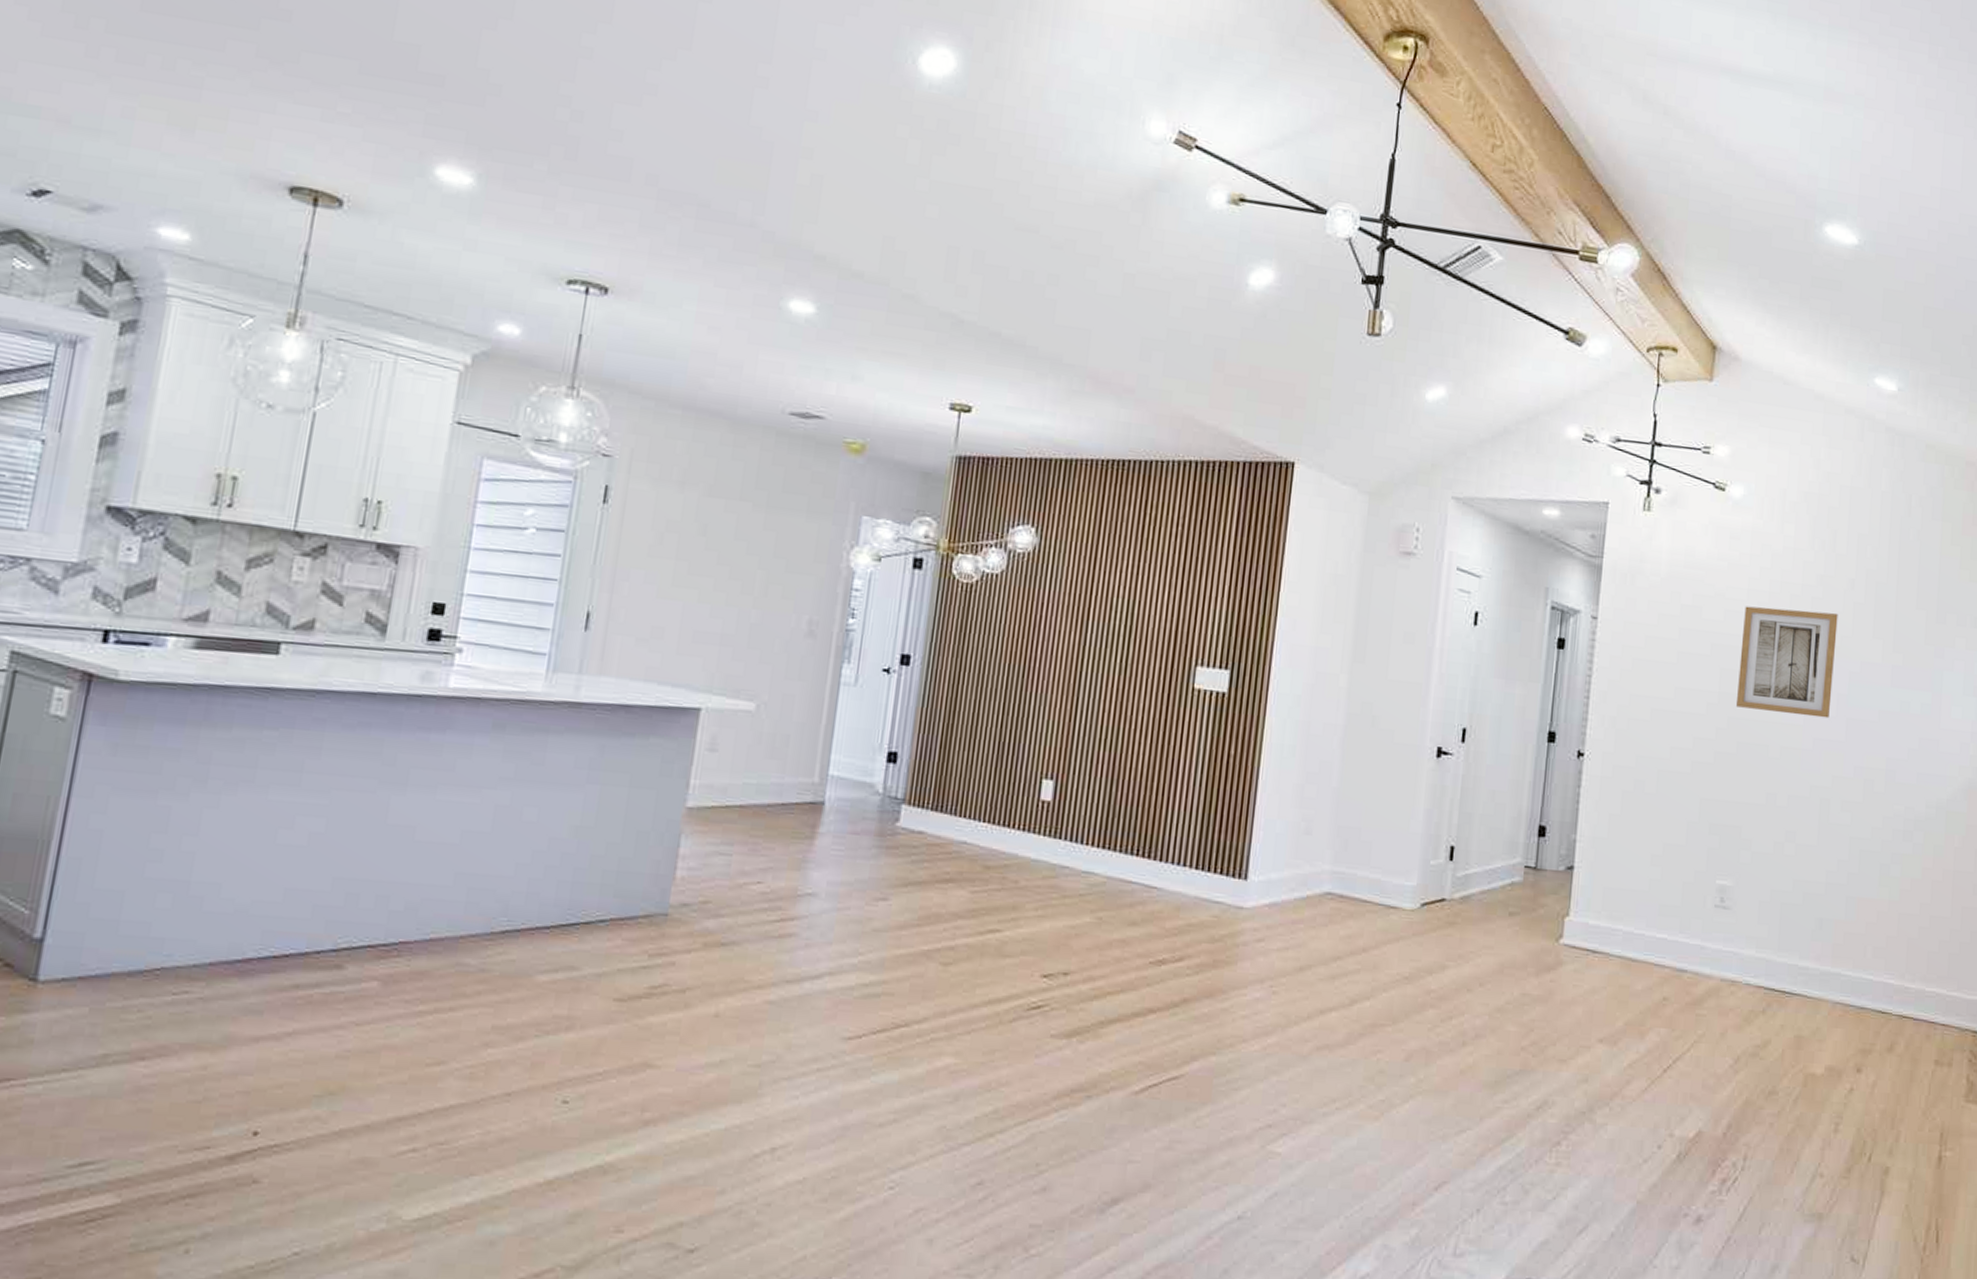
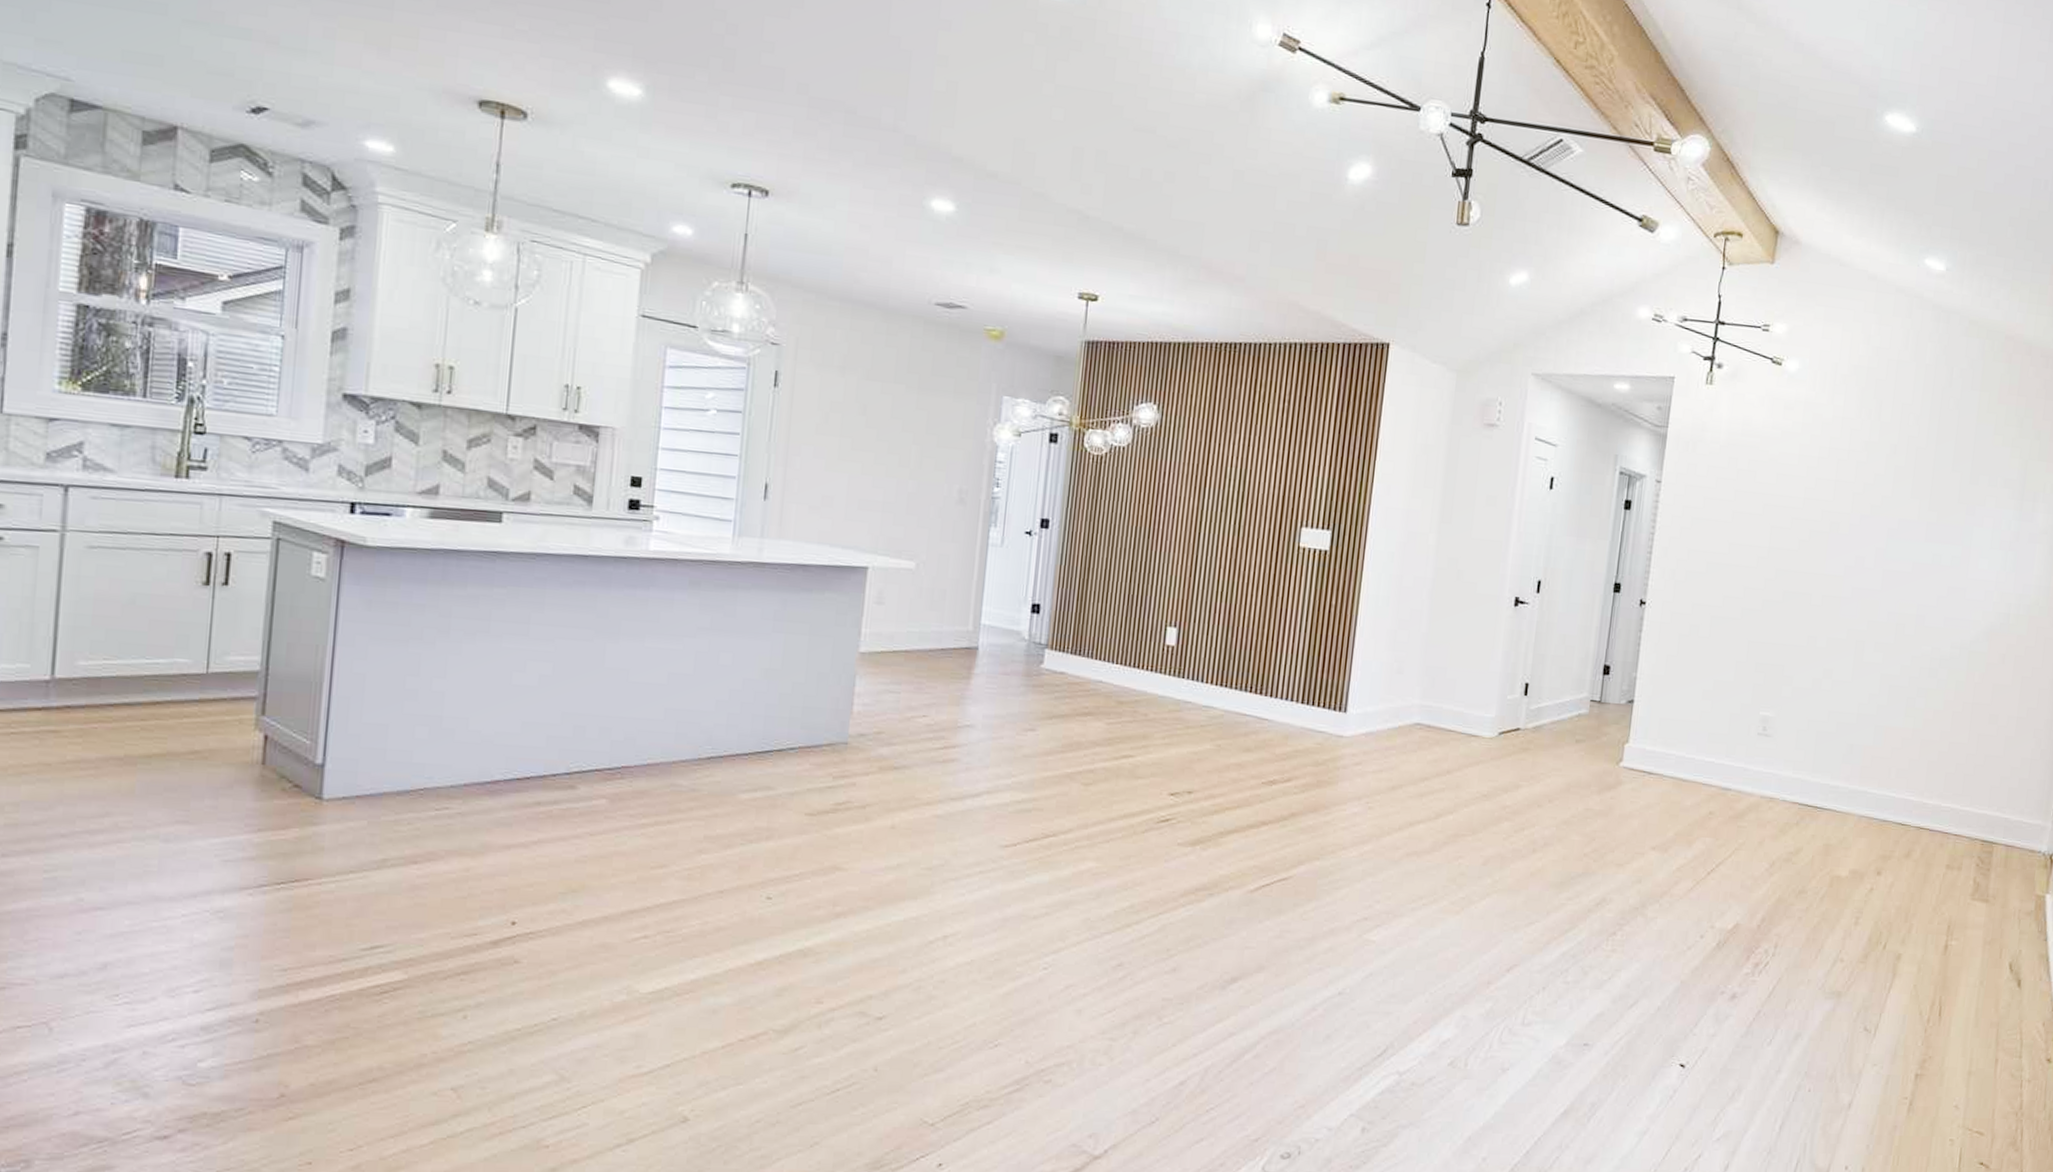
wall art: present [1735,606,1838,719] -> none [1783,470,1880,570]

